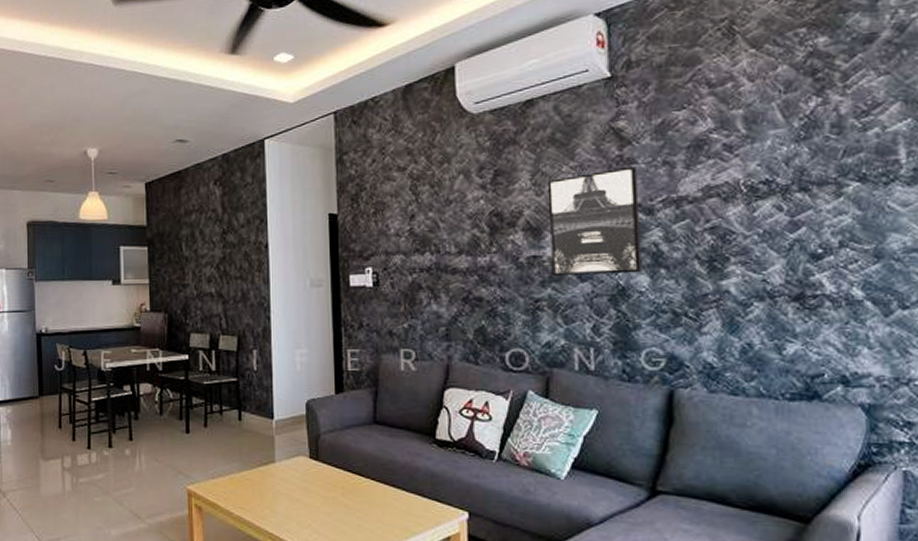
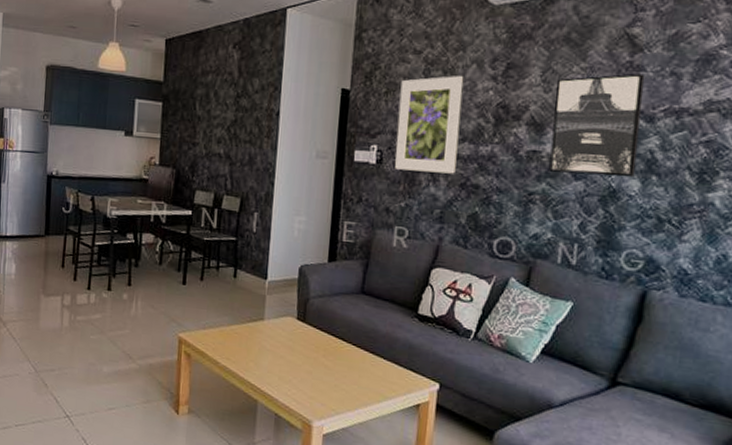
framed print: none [389,188,456,290] -> present [395,76,464,174]

